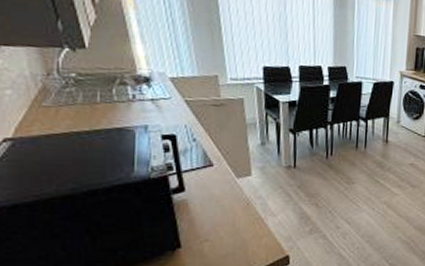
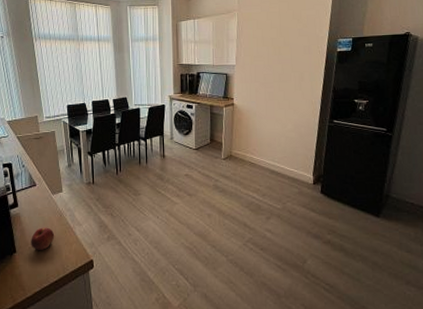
apple: none [203,217,238,246] -> present [31,227,55,251]

